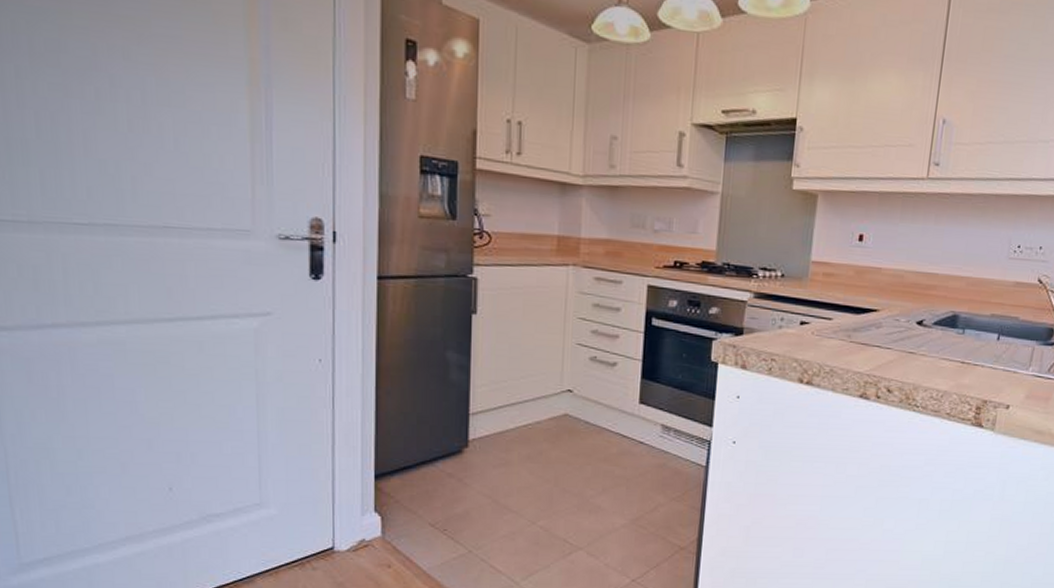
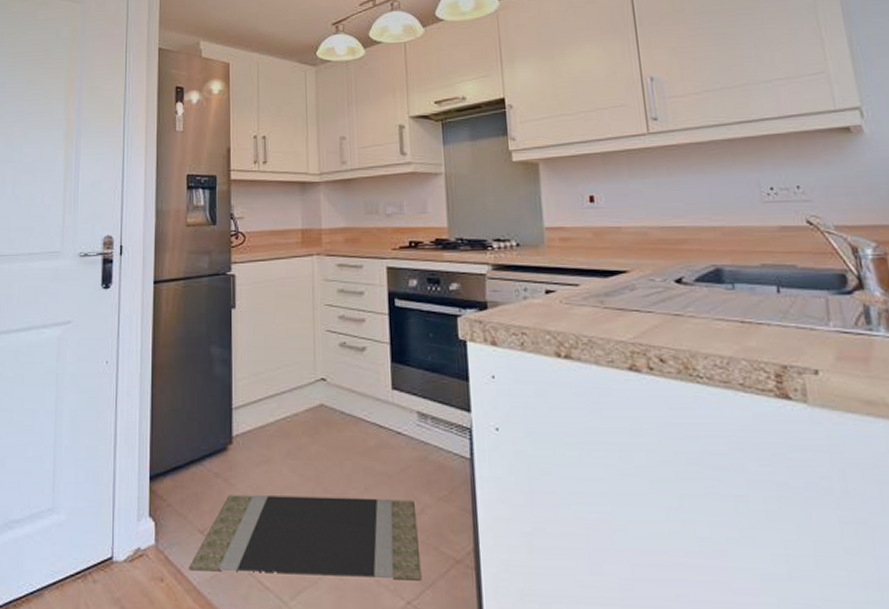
doormat: none [417,493,649,563] -> present [188,495,422,581]

